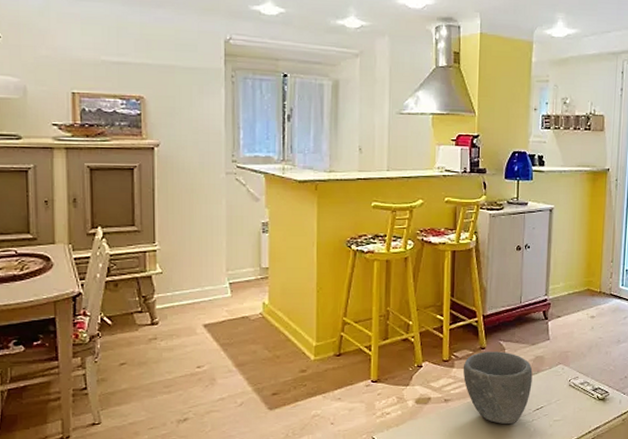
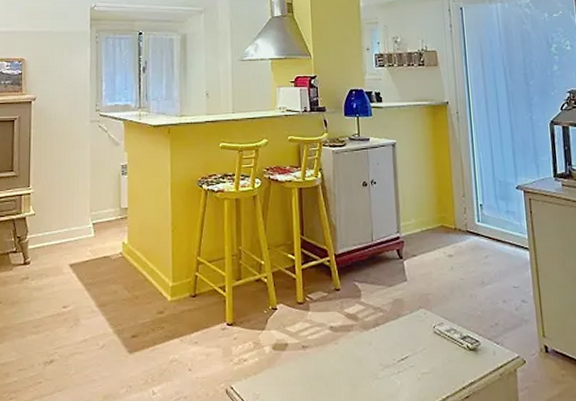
bowl: present [463,351,533,424] -> none [318,293,394,375]

